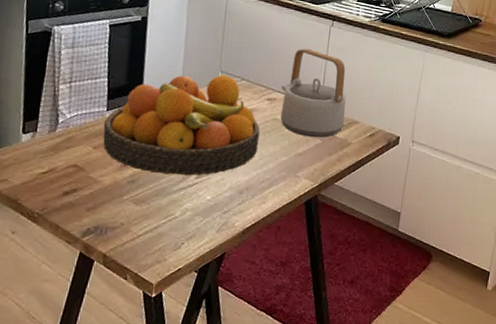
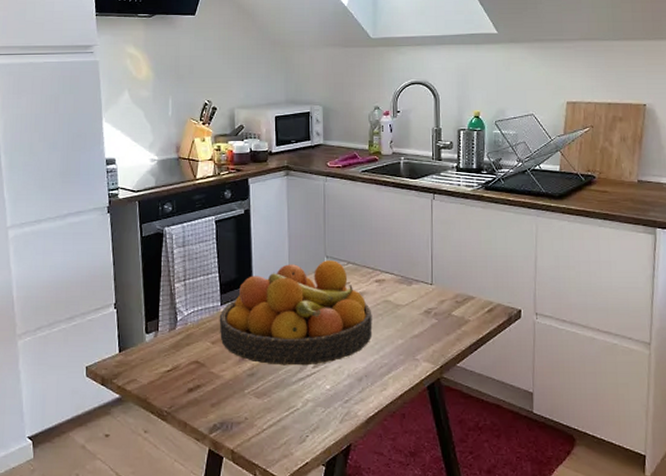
teapot: present [280,48,346,138] -> none [388,225,459,318]

